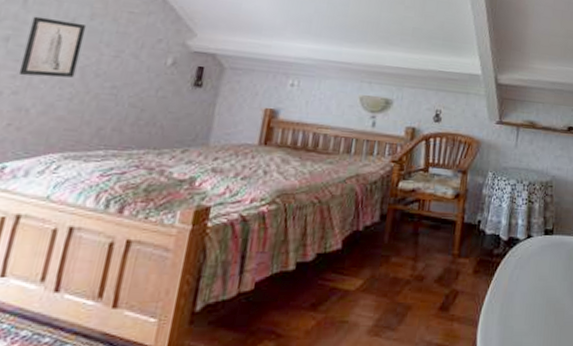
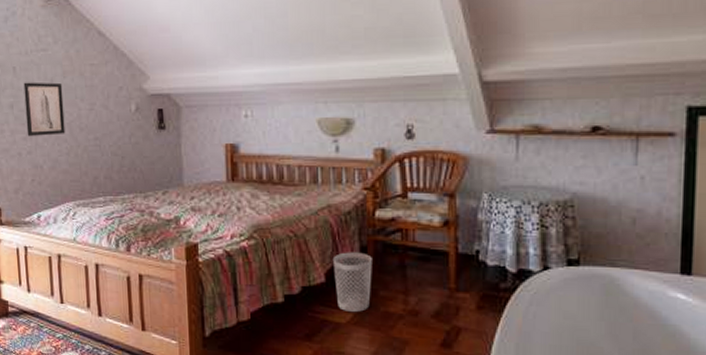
wastebasket: none [349,219,390,278] -> present [332,252,372,312]

